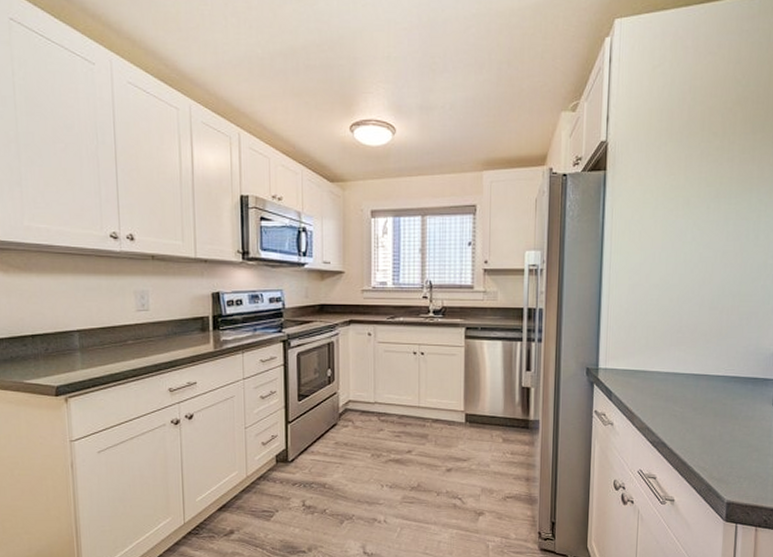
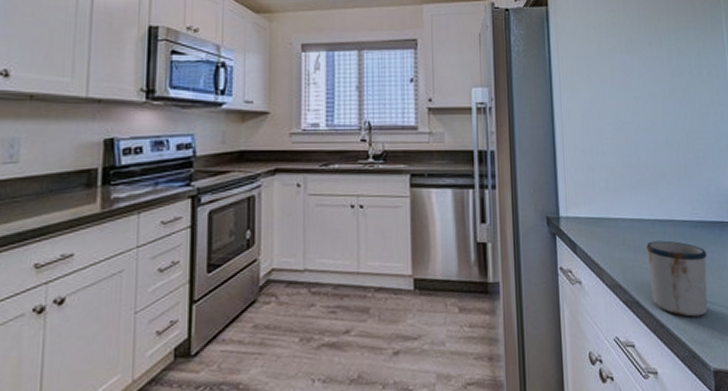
mug: none [678,392,736,458] -> present [646,240,708,317]

